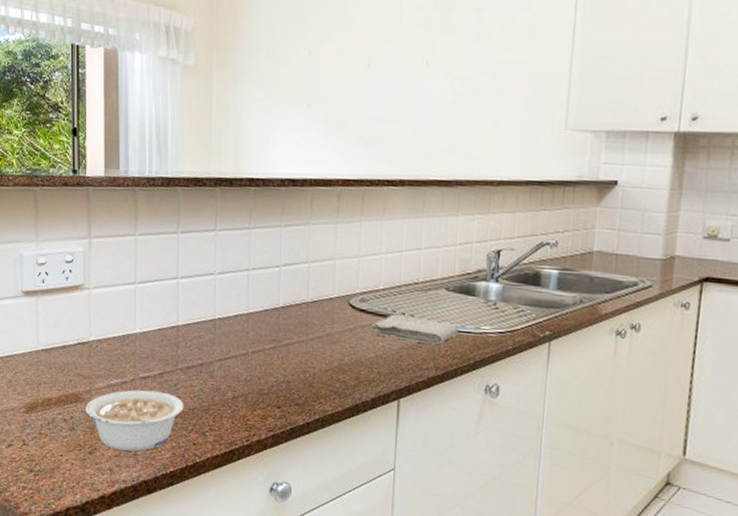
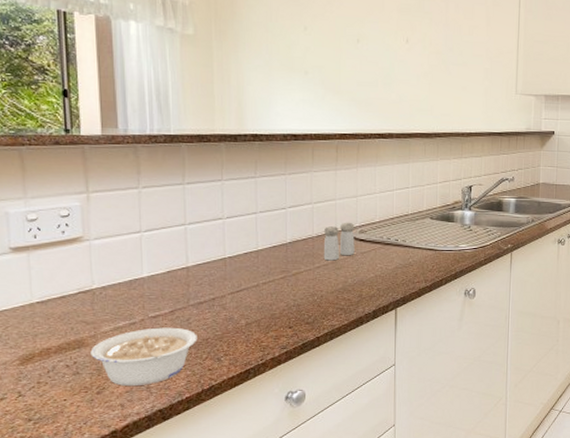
salt and pepper shaker: none [318,287,355,333] -> present [323,222,355,261]
washcloth: present [371,314,459,346] -> none [370,241,442,263]

